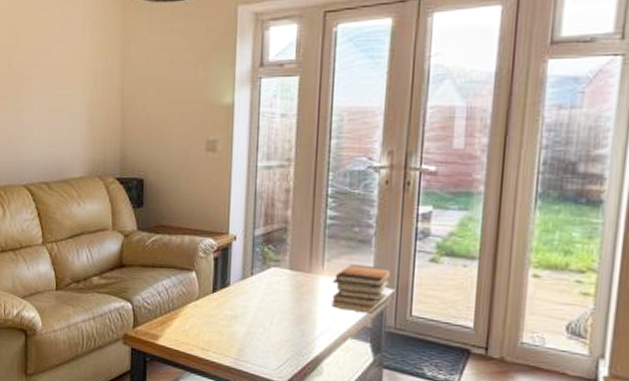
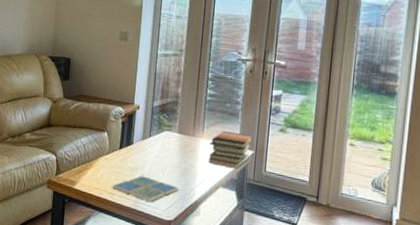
drink coaster: none [205,326,294,359] -> present [112,175,179,202]

